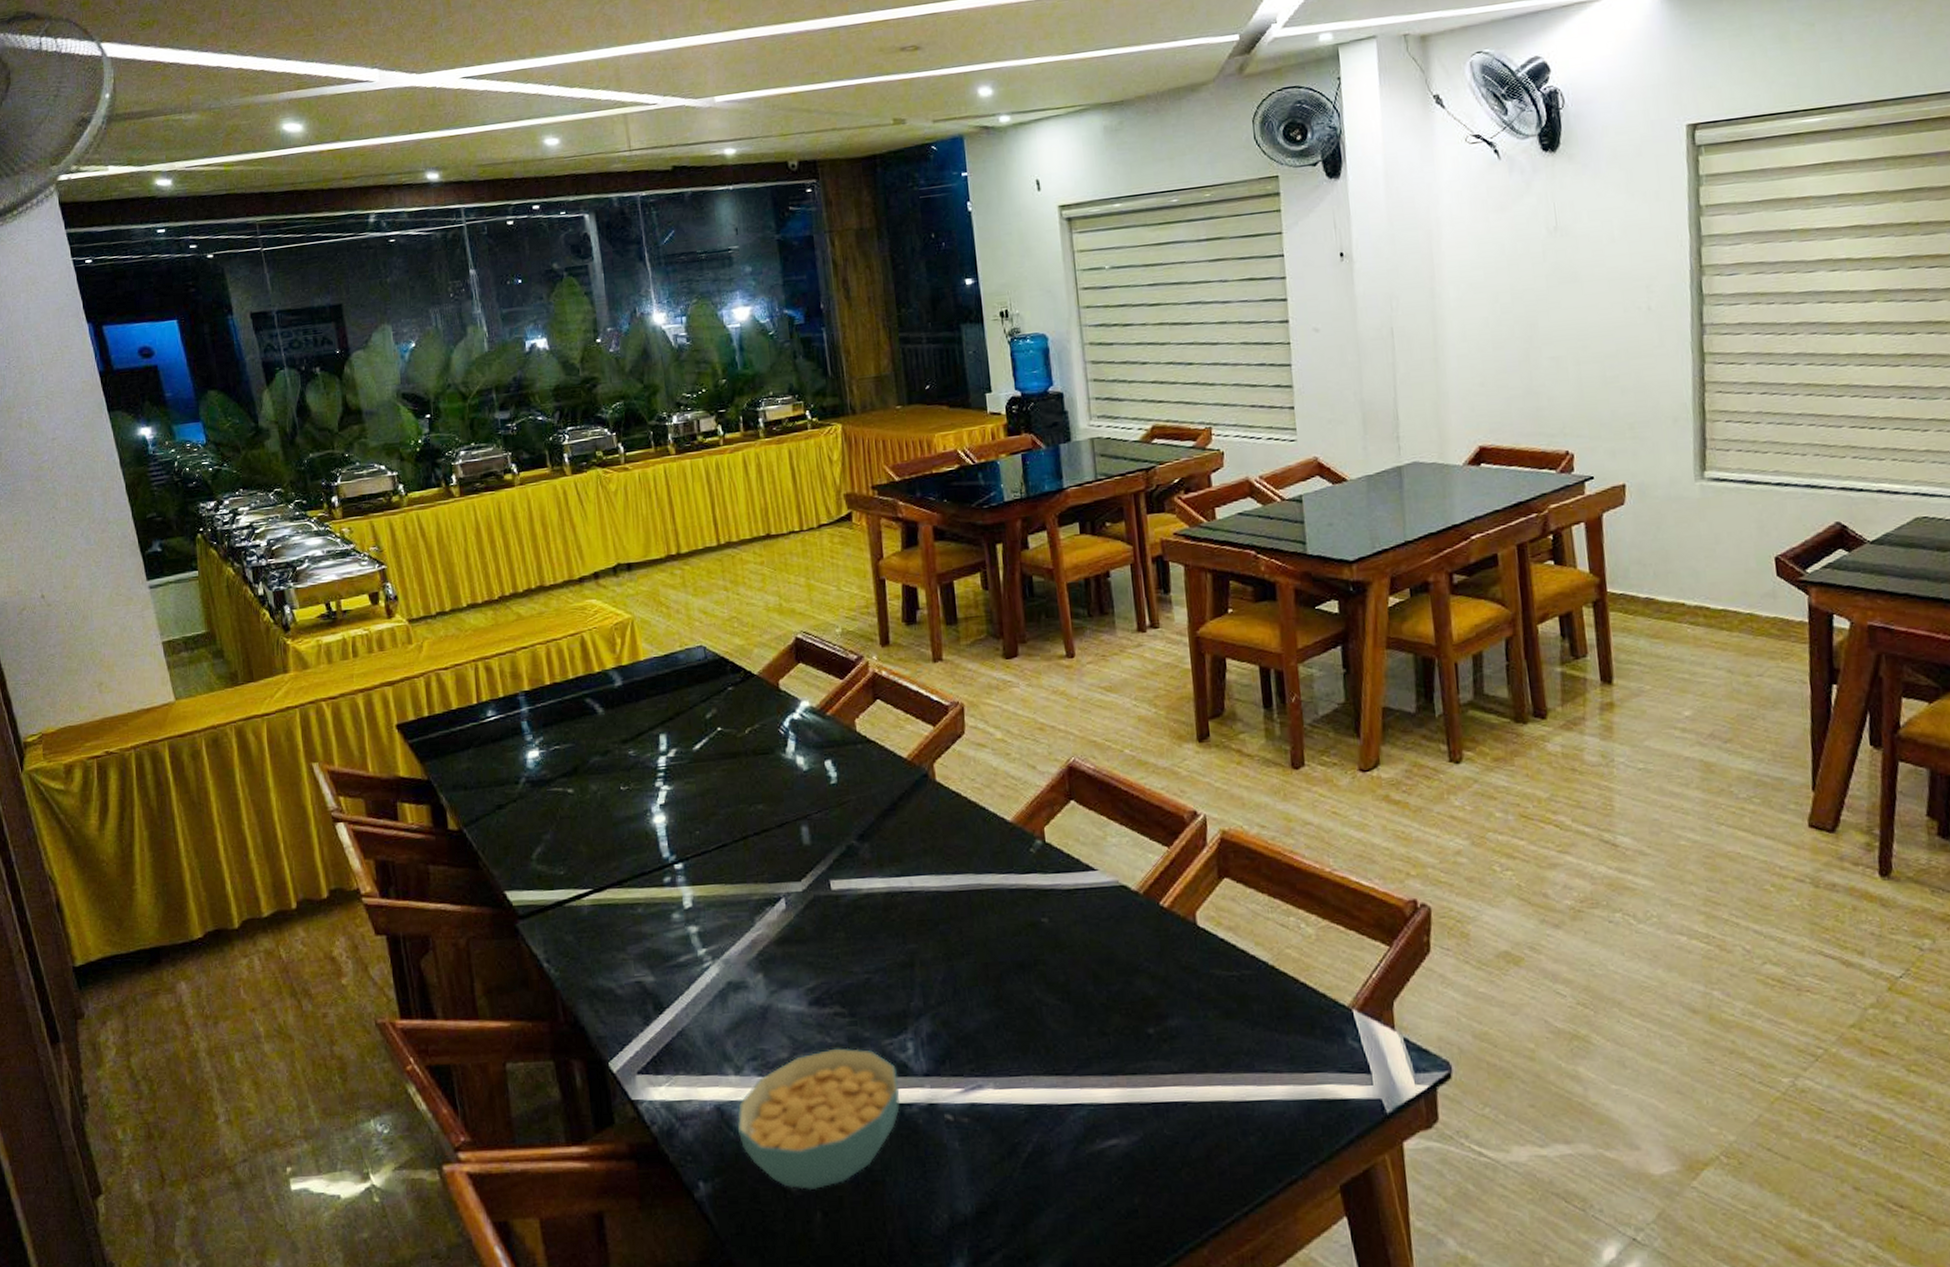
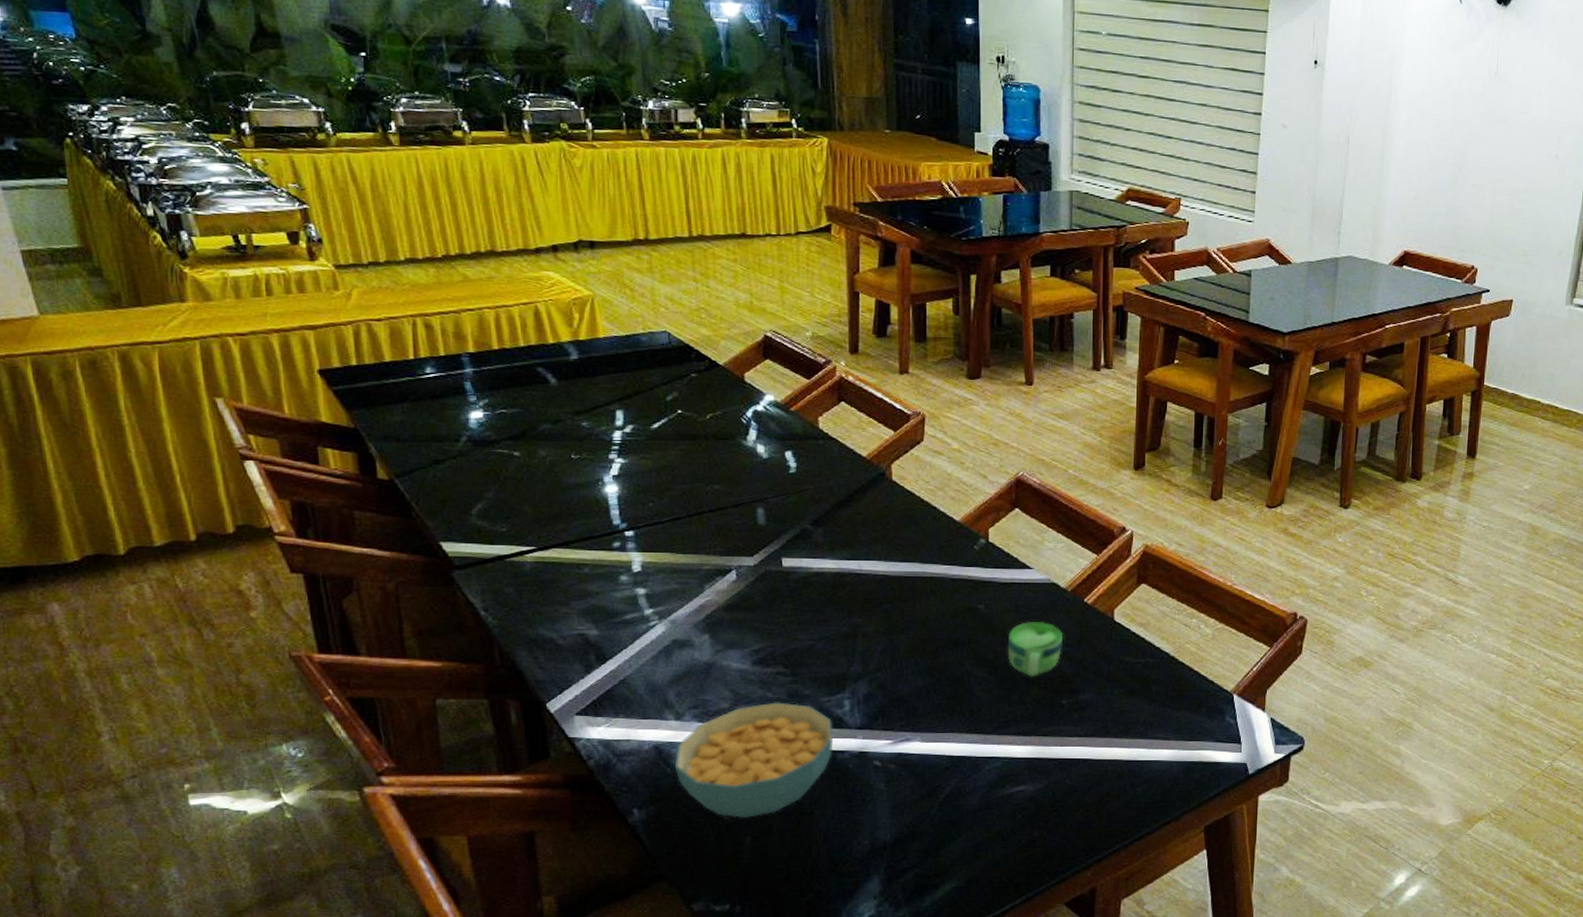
cup: none [1079,933,1141,1003] -> present [1007,622,1064,678]

